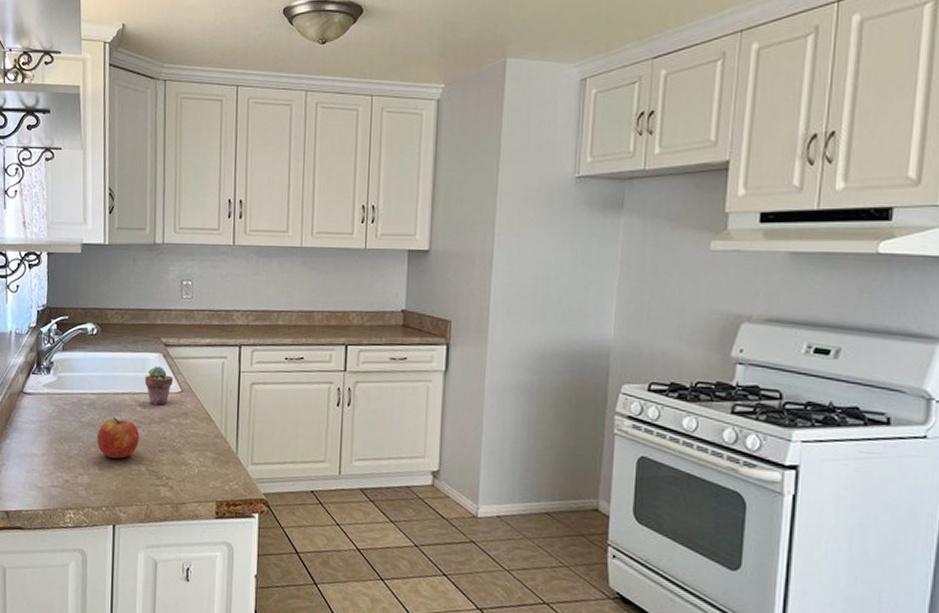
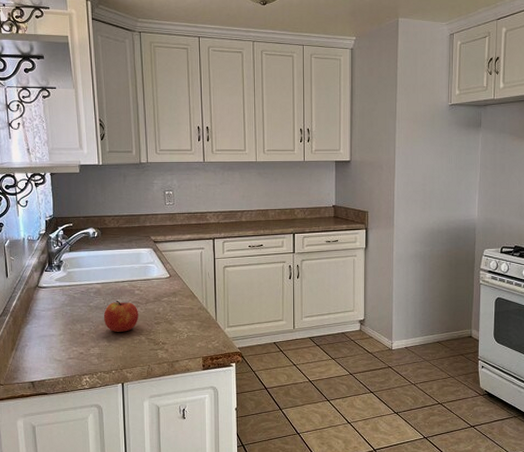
potted succulent: present [144,366,174,405] -> none [139,258,163,288]

